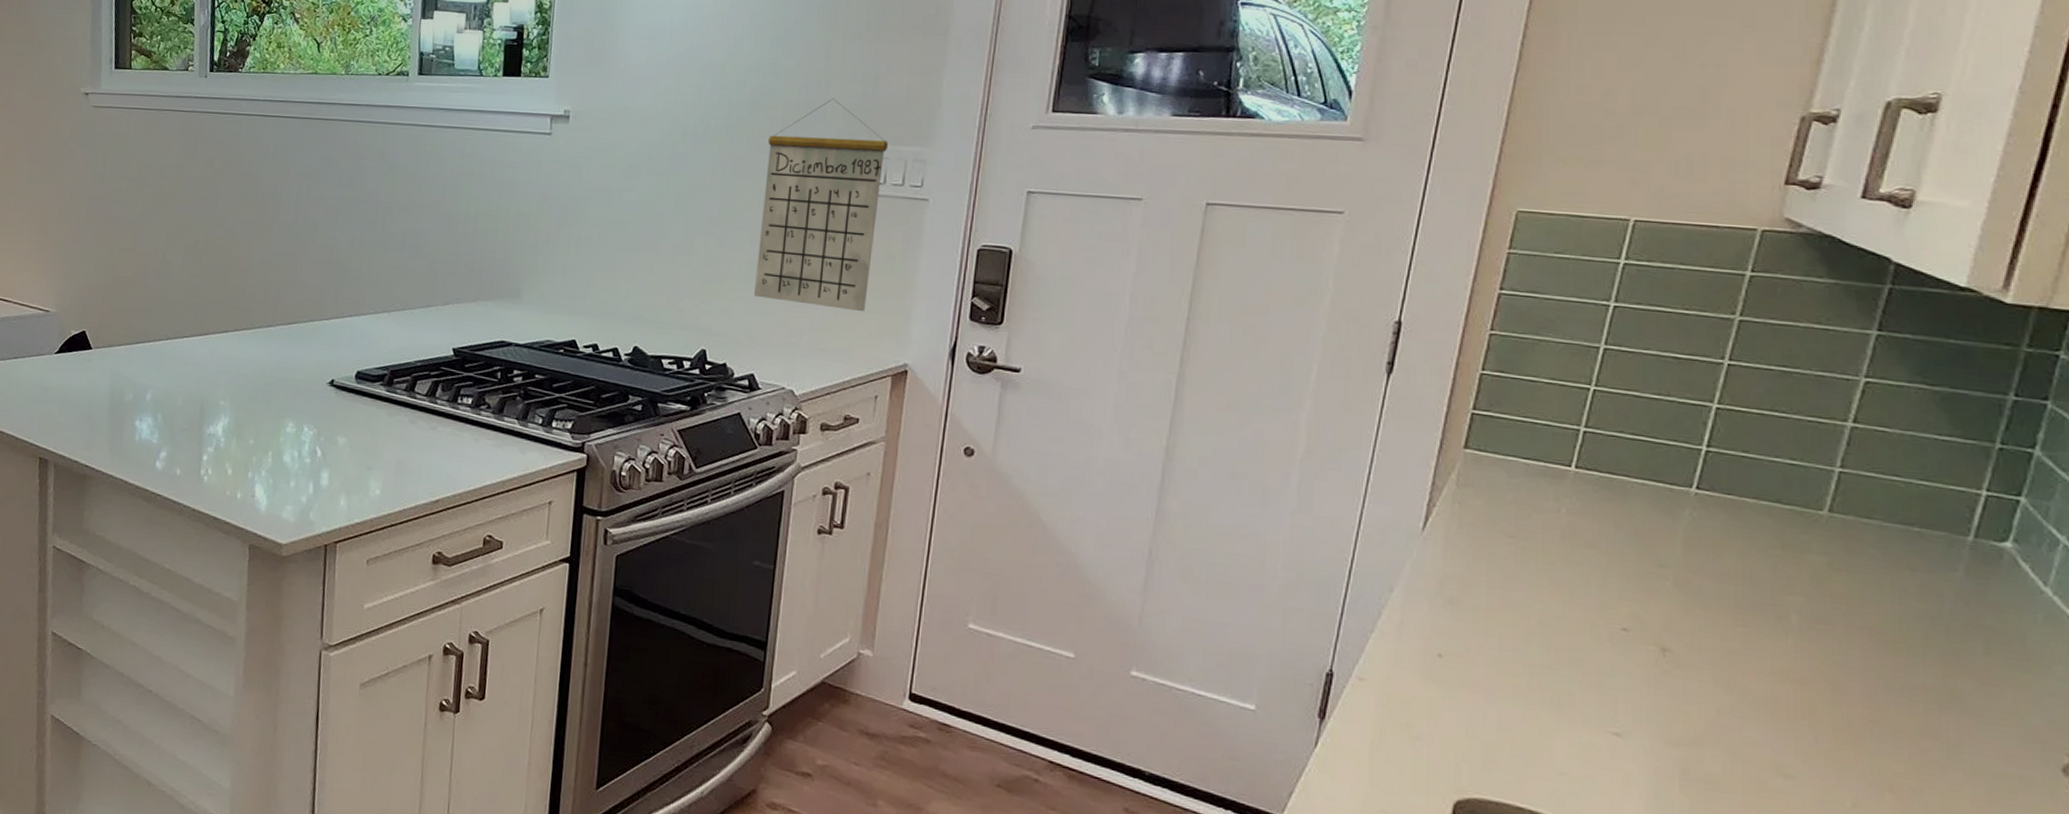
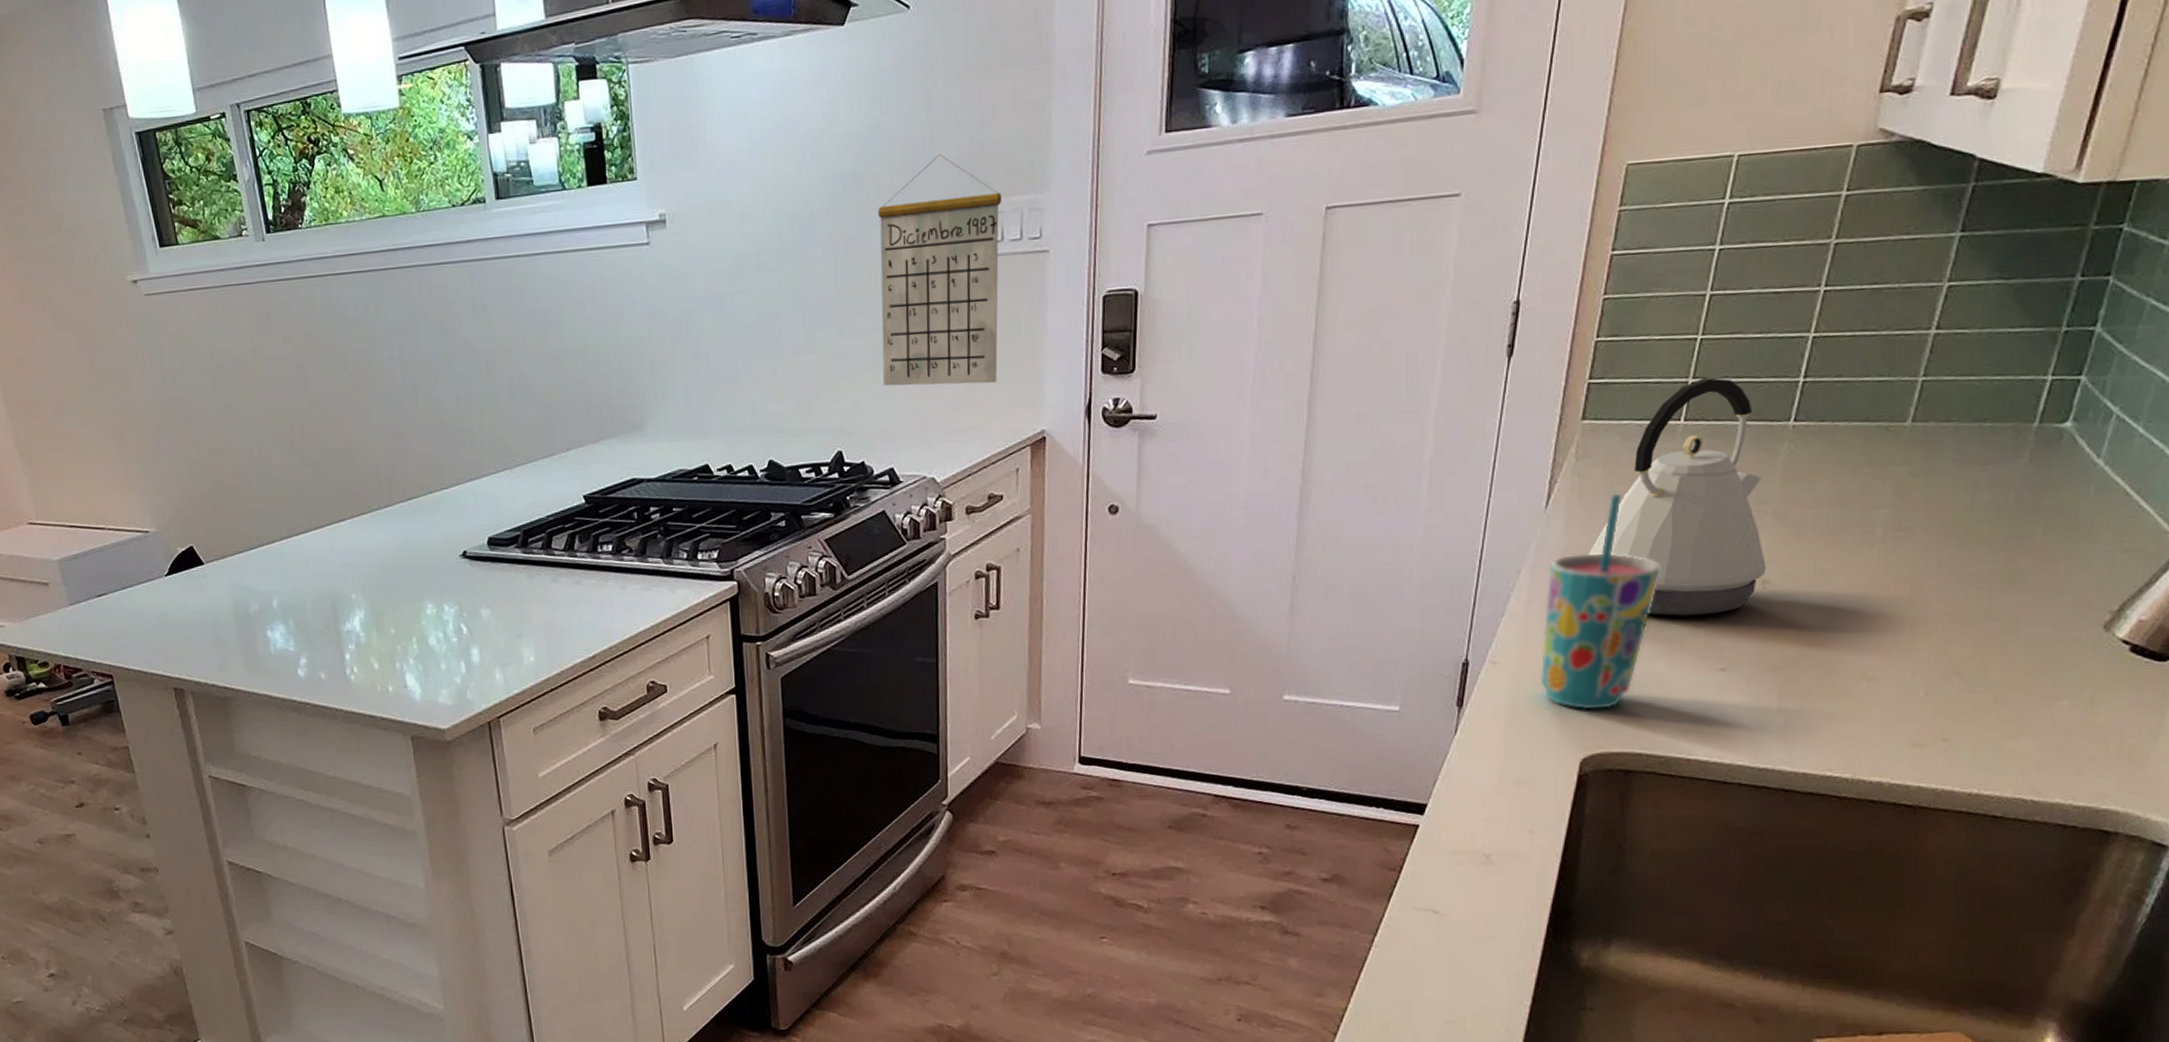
cup: none [1411,528,1548,753] -> present [1540,493,1661,710]
kettle: none [1469,429,1667,674] -> present [1589,378,1767,617]

